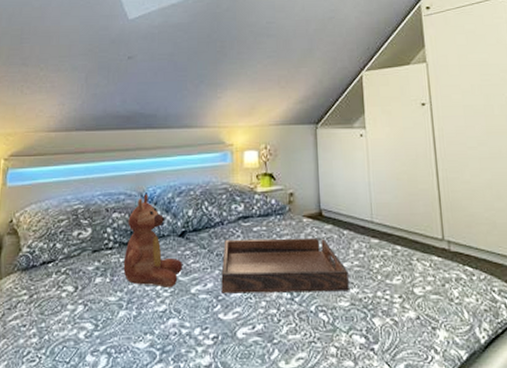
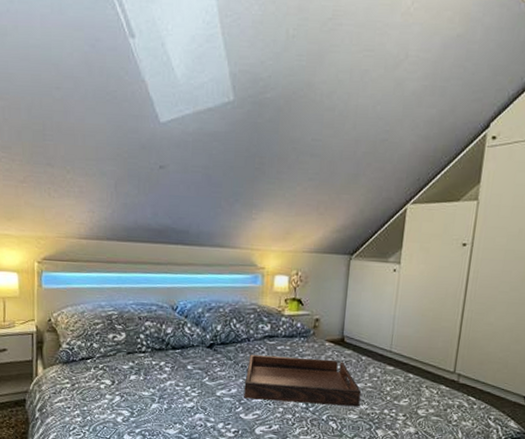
teddy bear: present [123,194,183,288] -> none [155,307,211,389]

